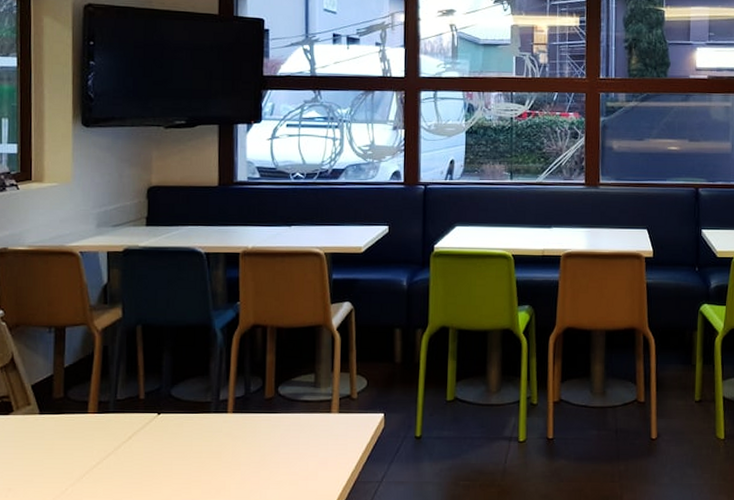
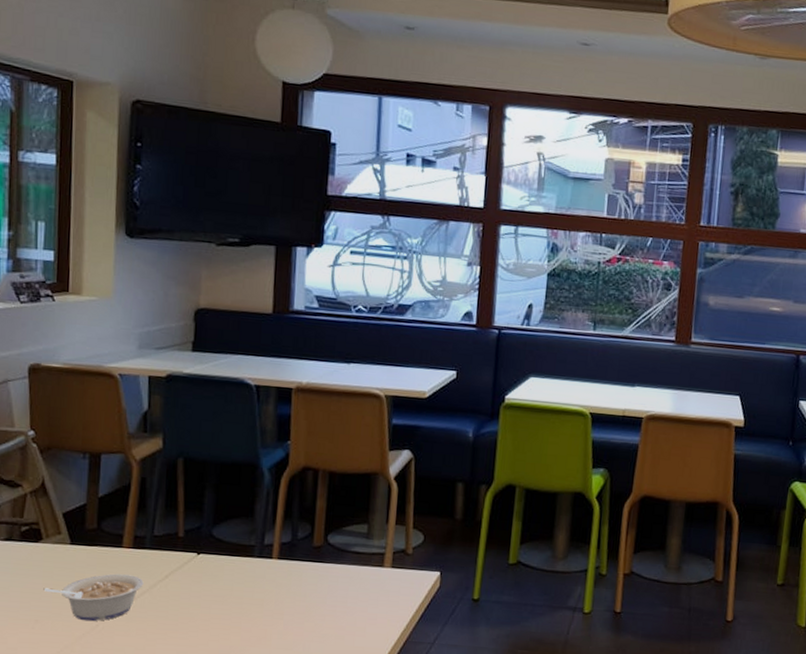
legume: none [15,439,109,486] -> present [43,574,144,622]

